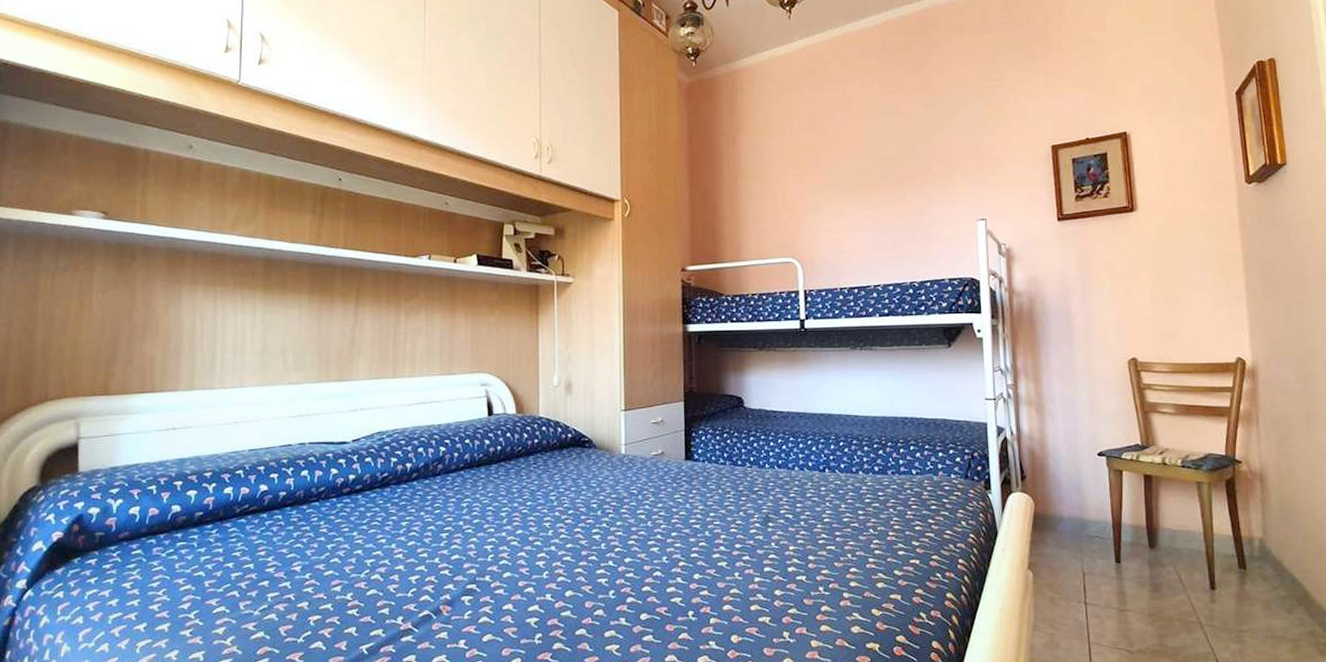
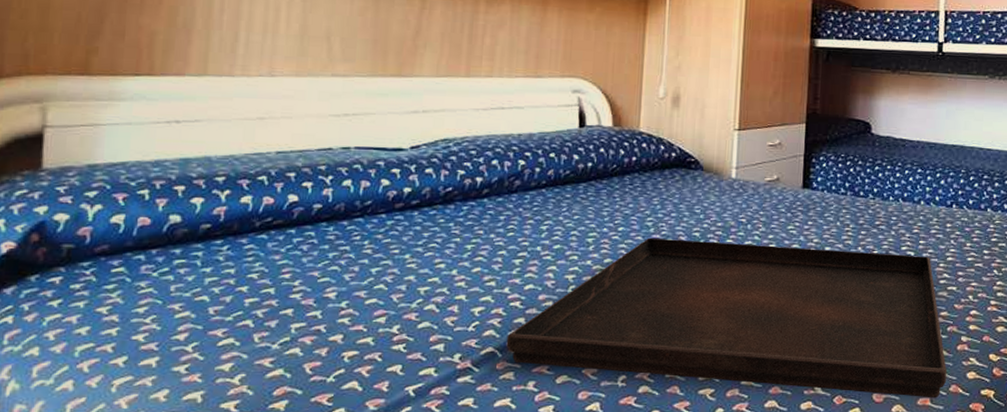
serving tray: none [439,510,833,652] -> present [506,237,947,398]

